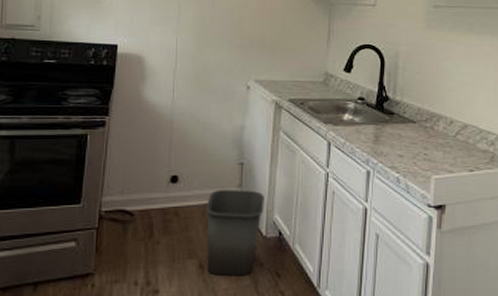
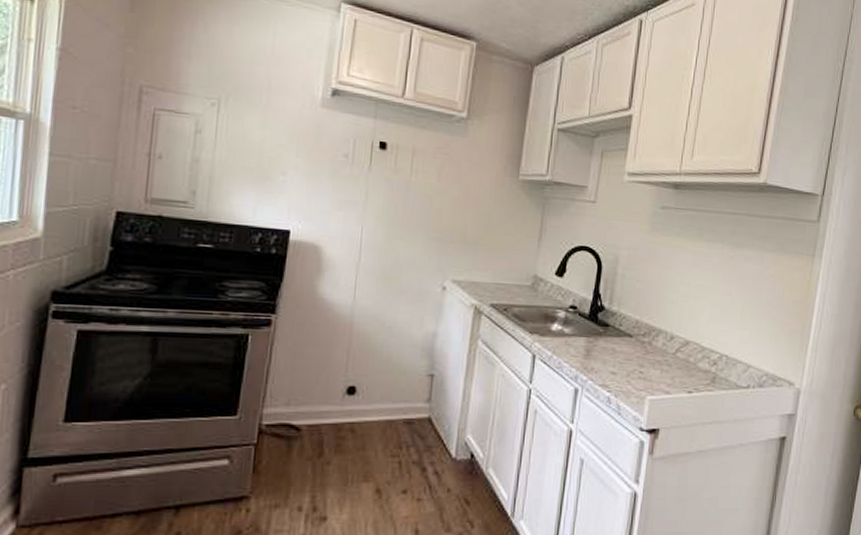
waste bin: present [205,189,264,277] -> none [385,403,456,503]

